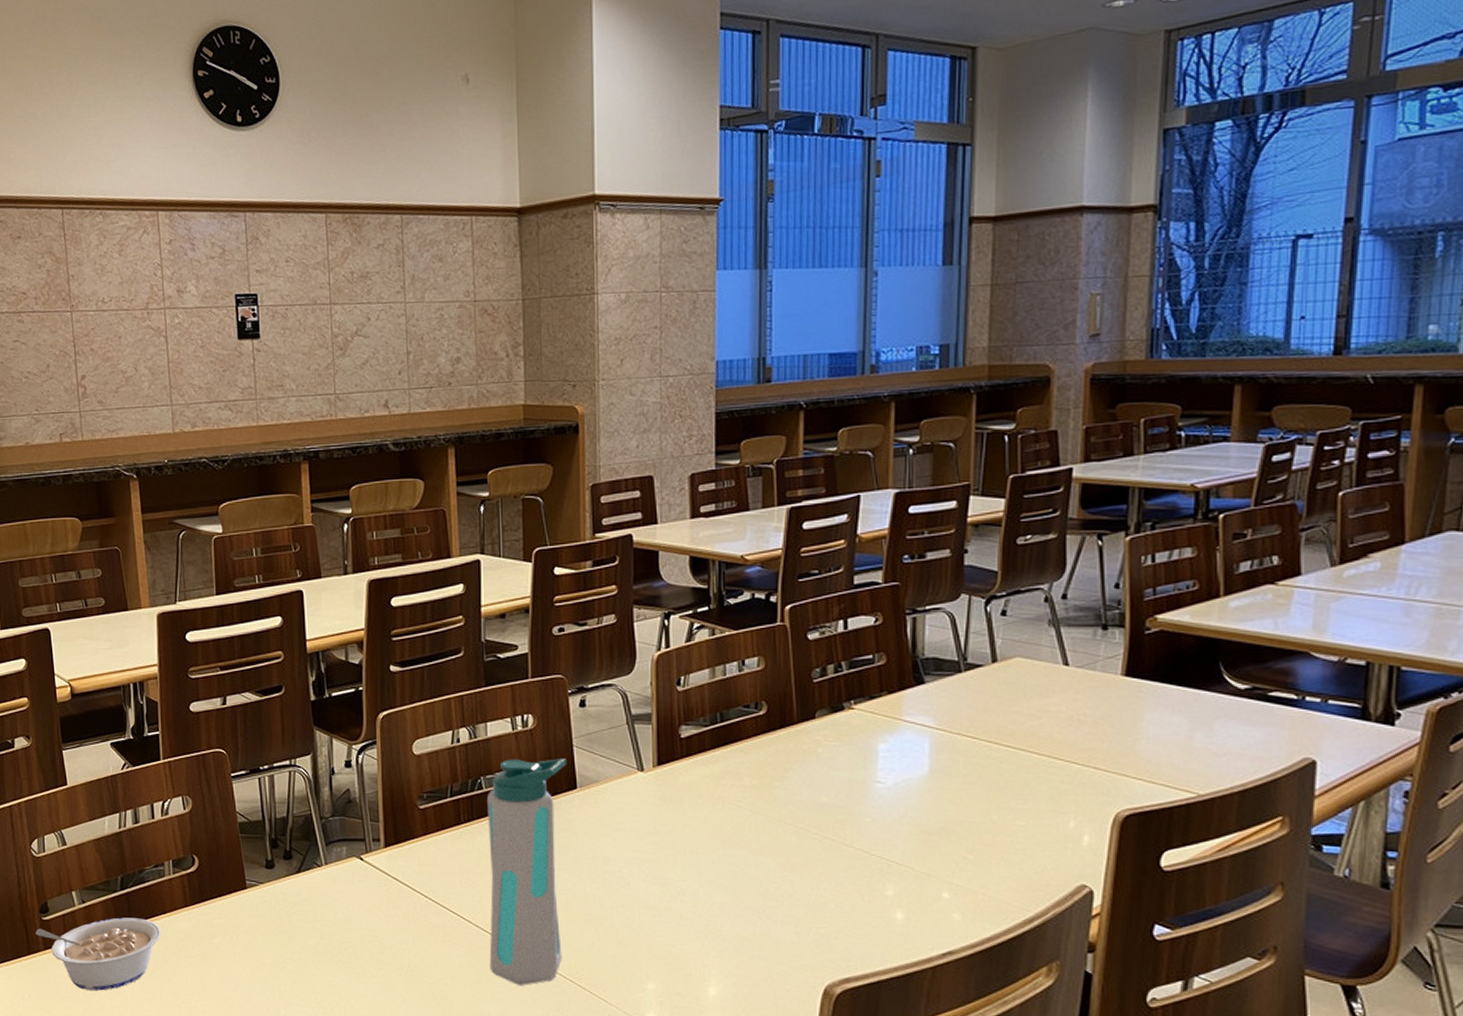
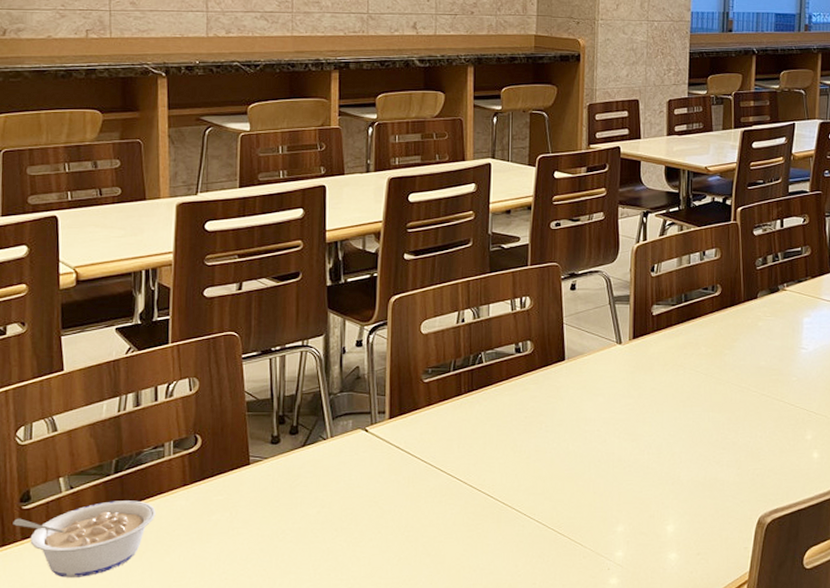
water bottle: present [486,758,567,985] -> none [480,335,558,537]

